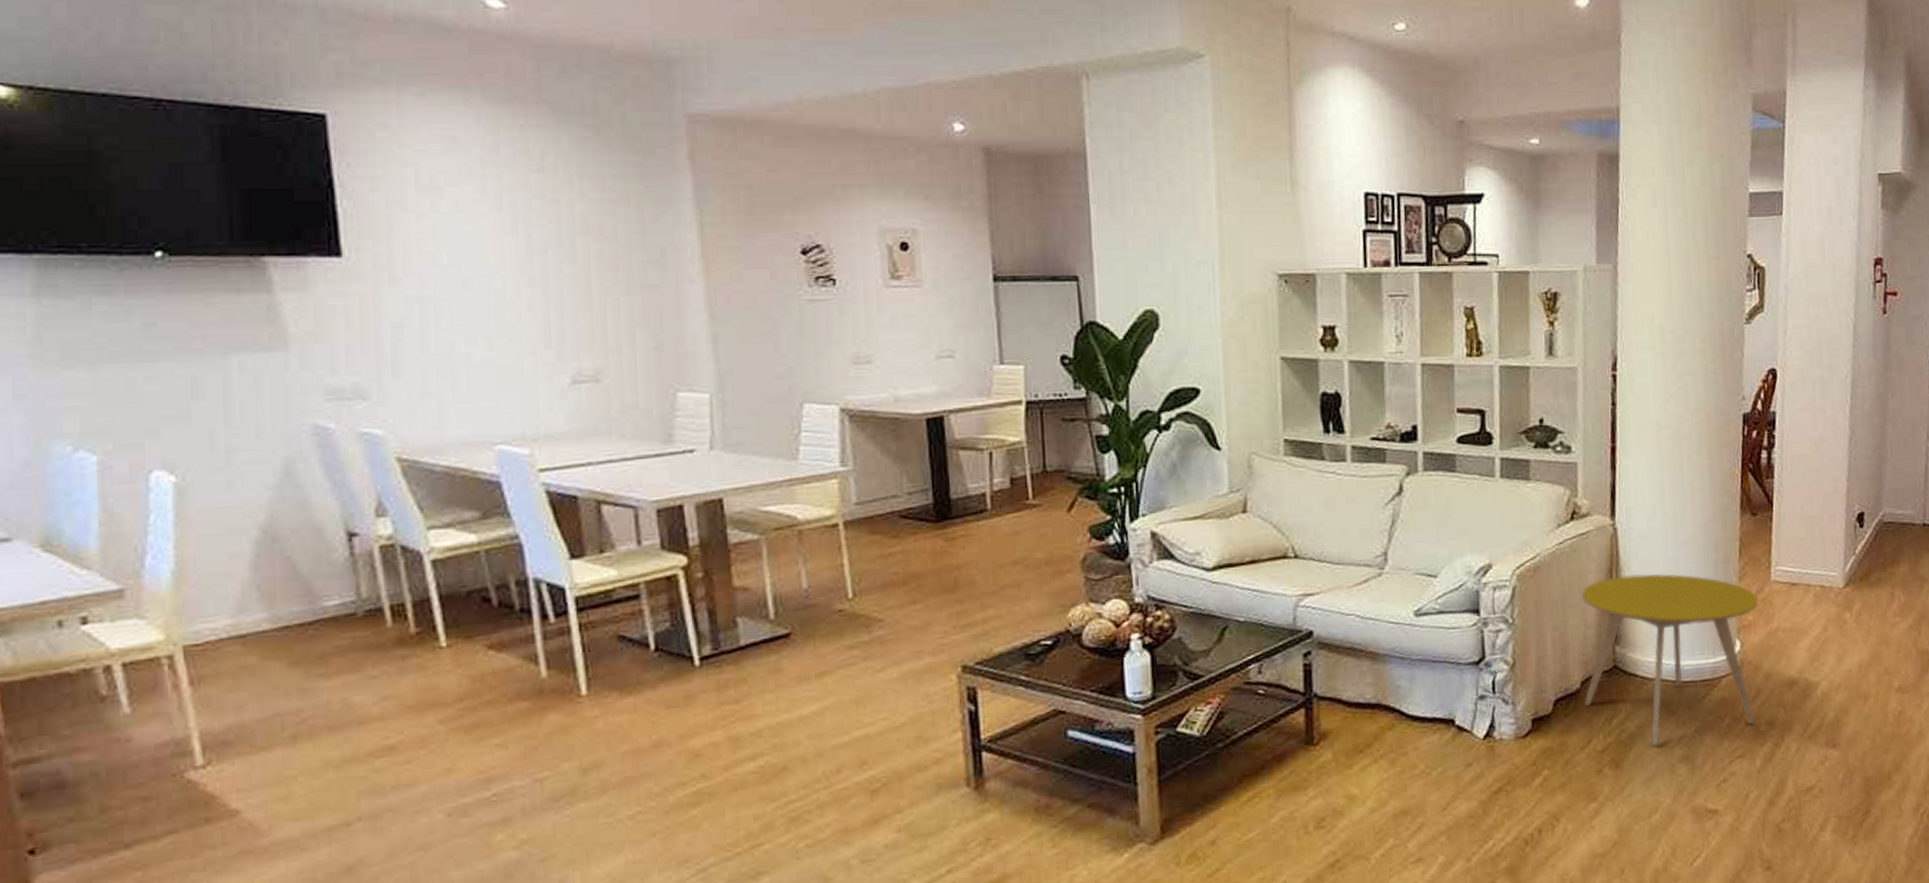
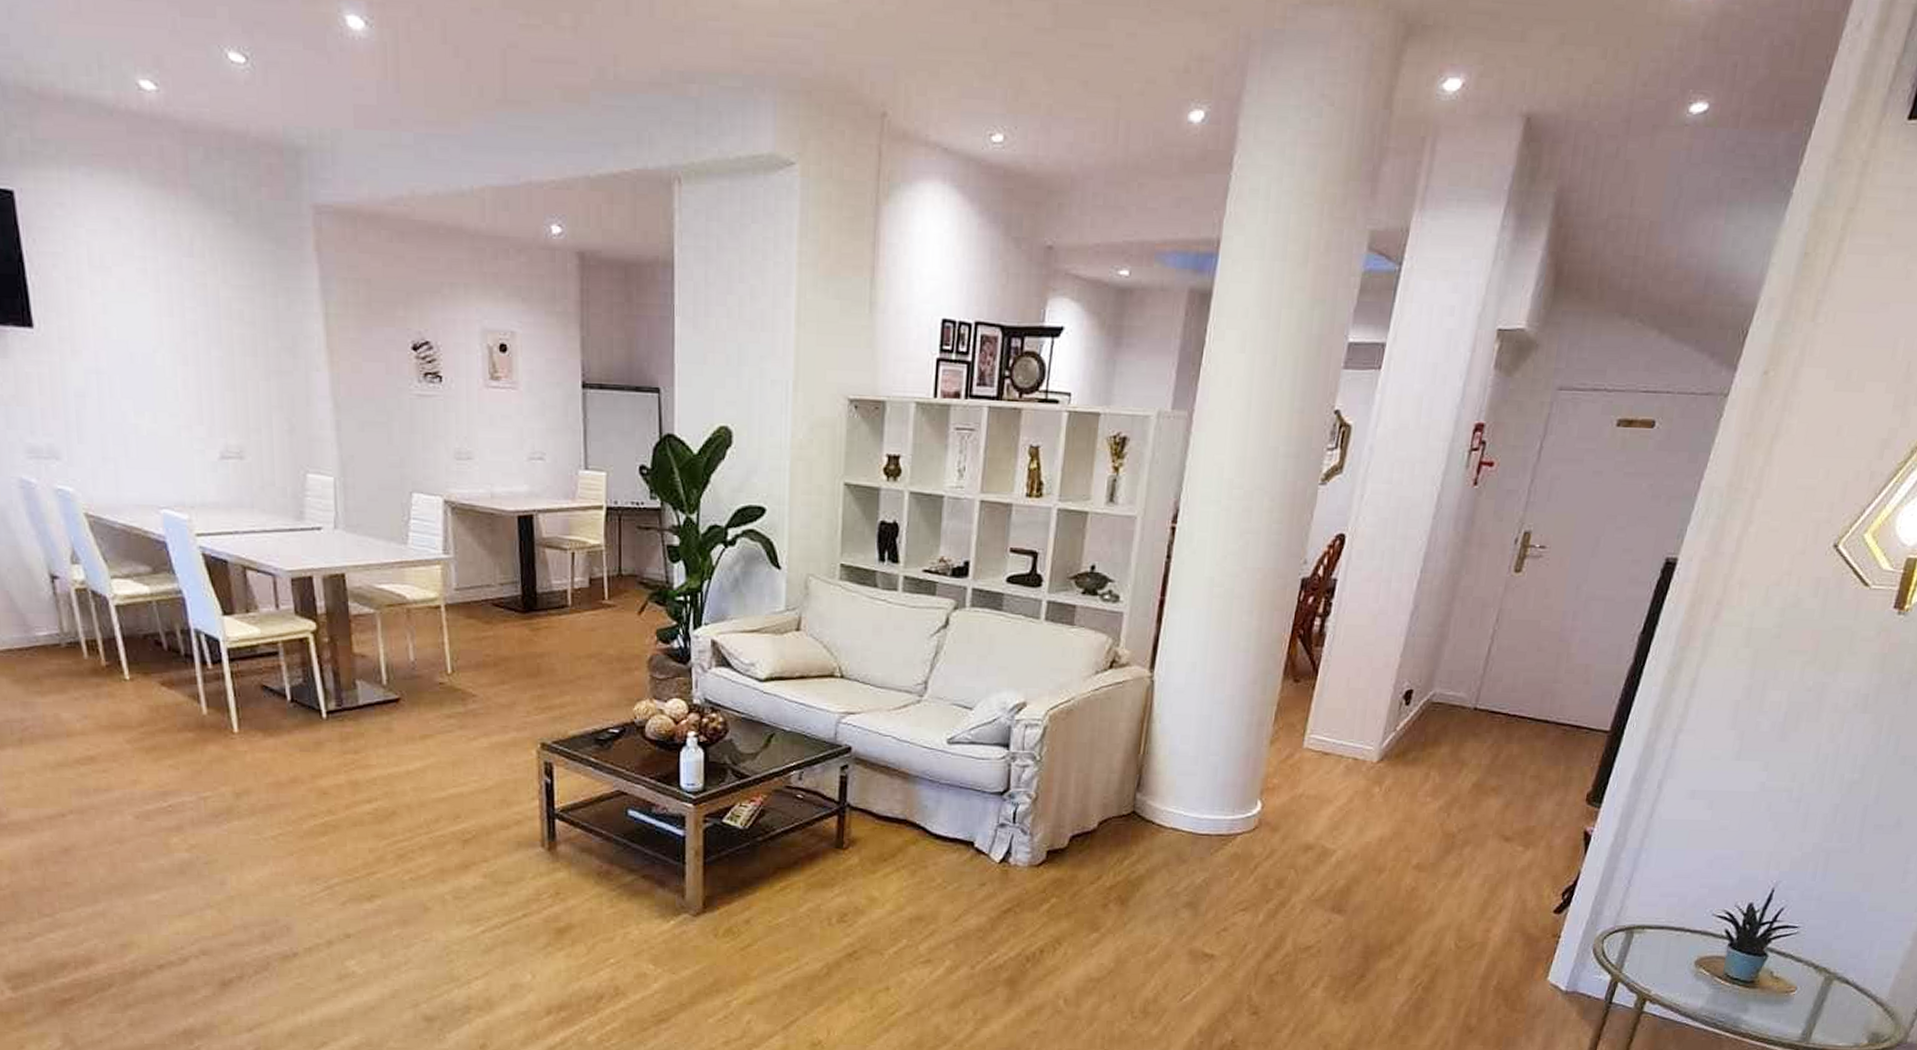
side table: present [1581,574,1758,746] -> none [1099,727,1286,890]

